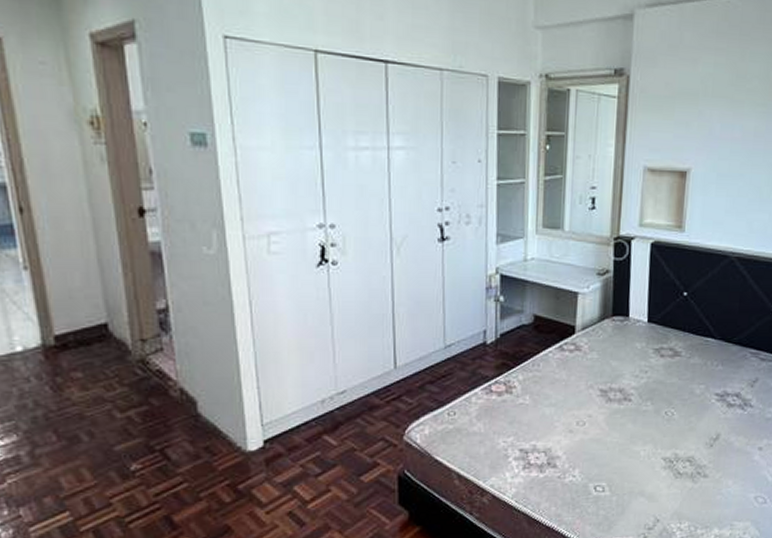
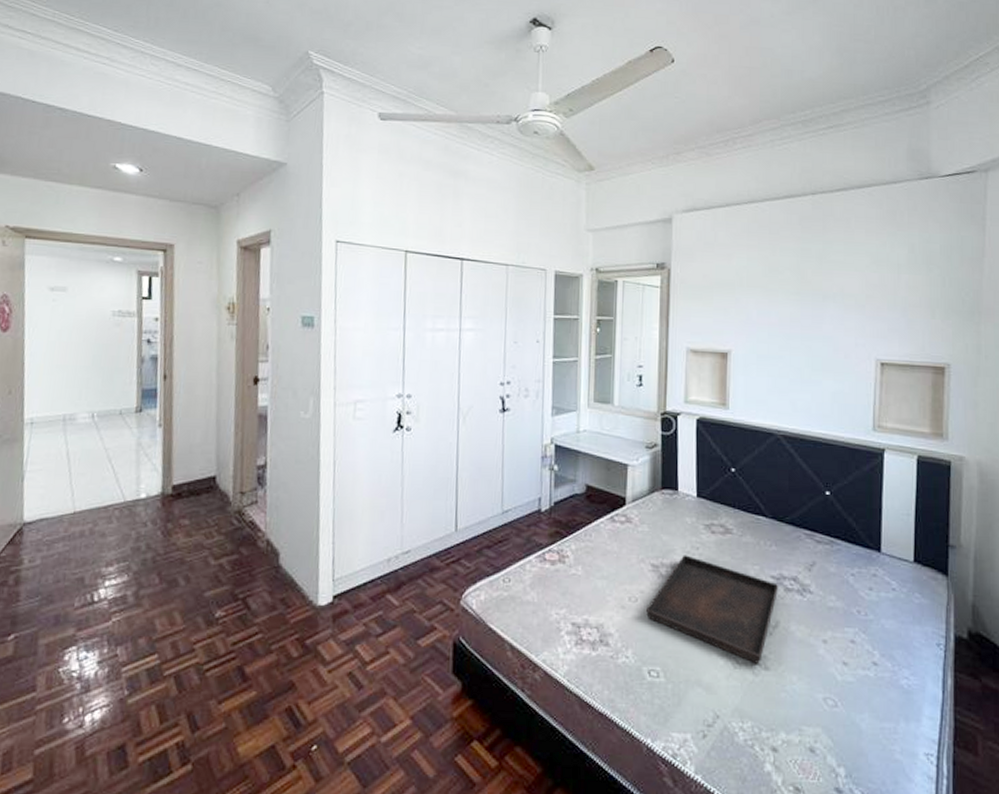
serving tray: none [592,379,723,473] -> present [645,555,779,664]

